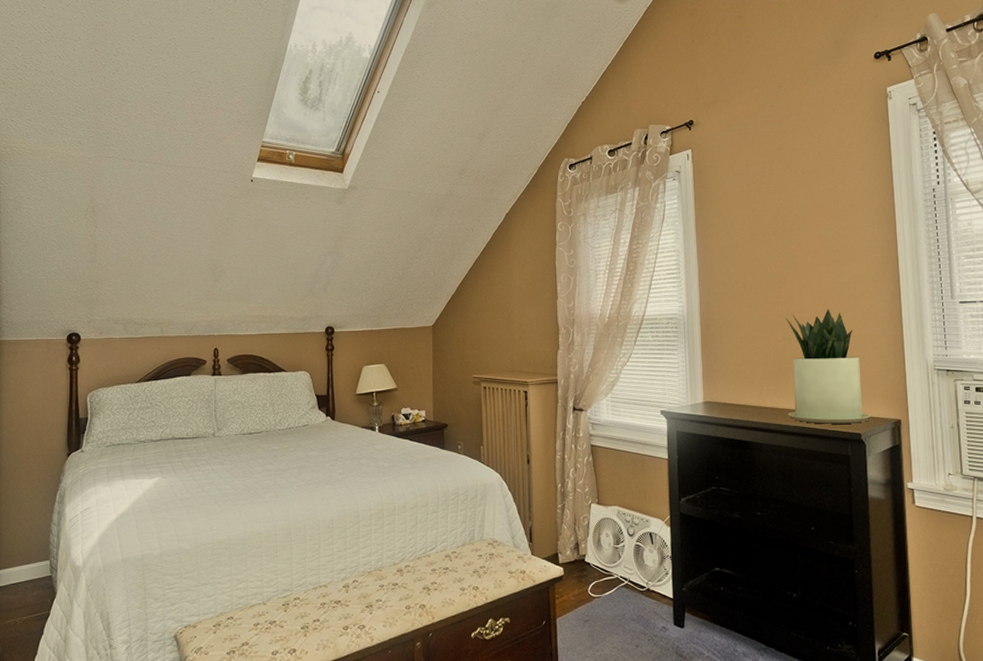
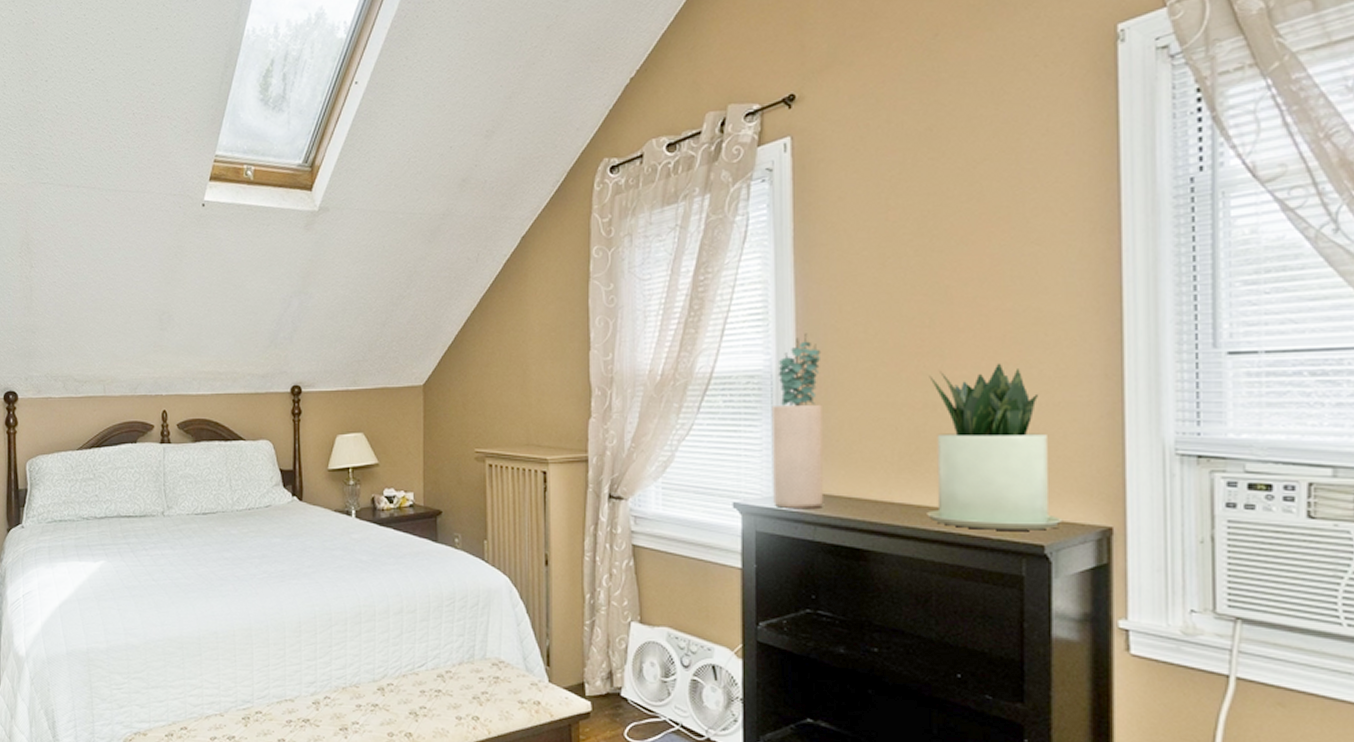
vase: none [684,287,721,413] -> present [771,333,823,508]

